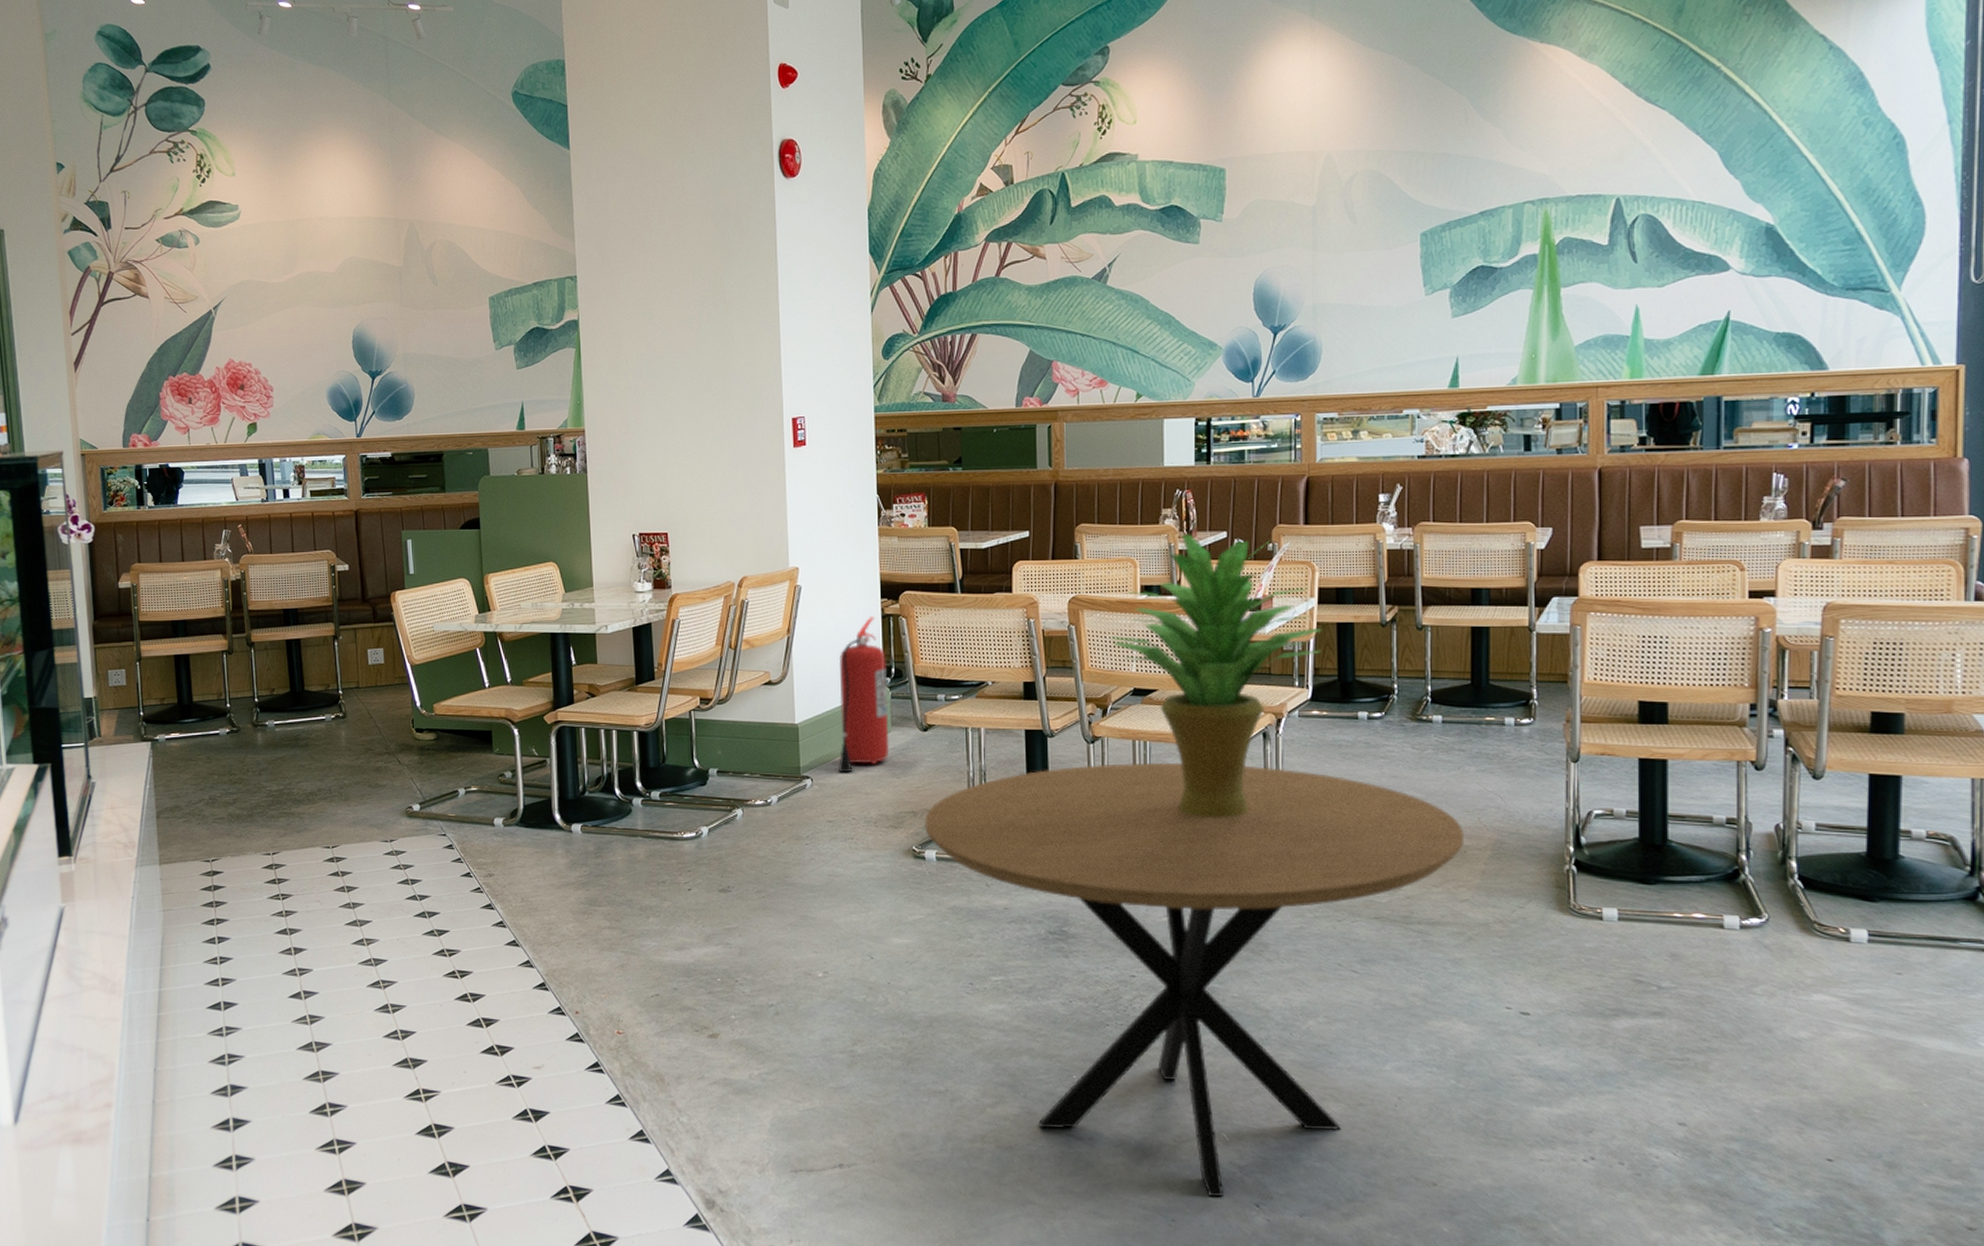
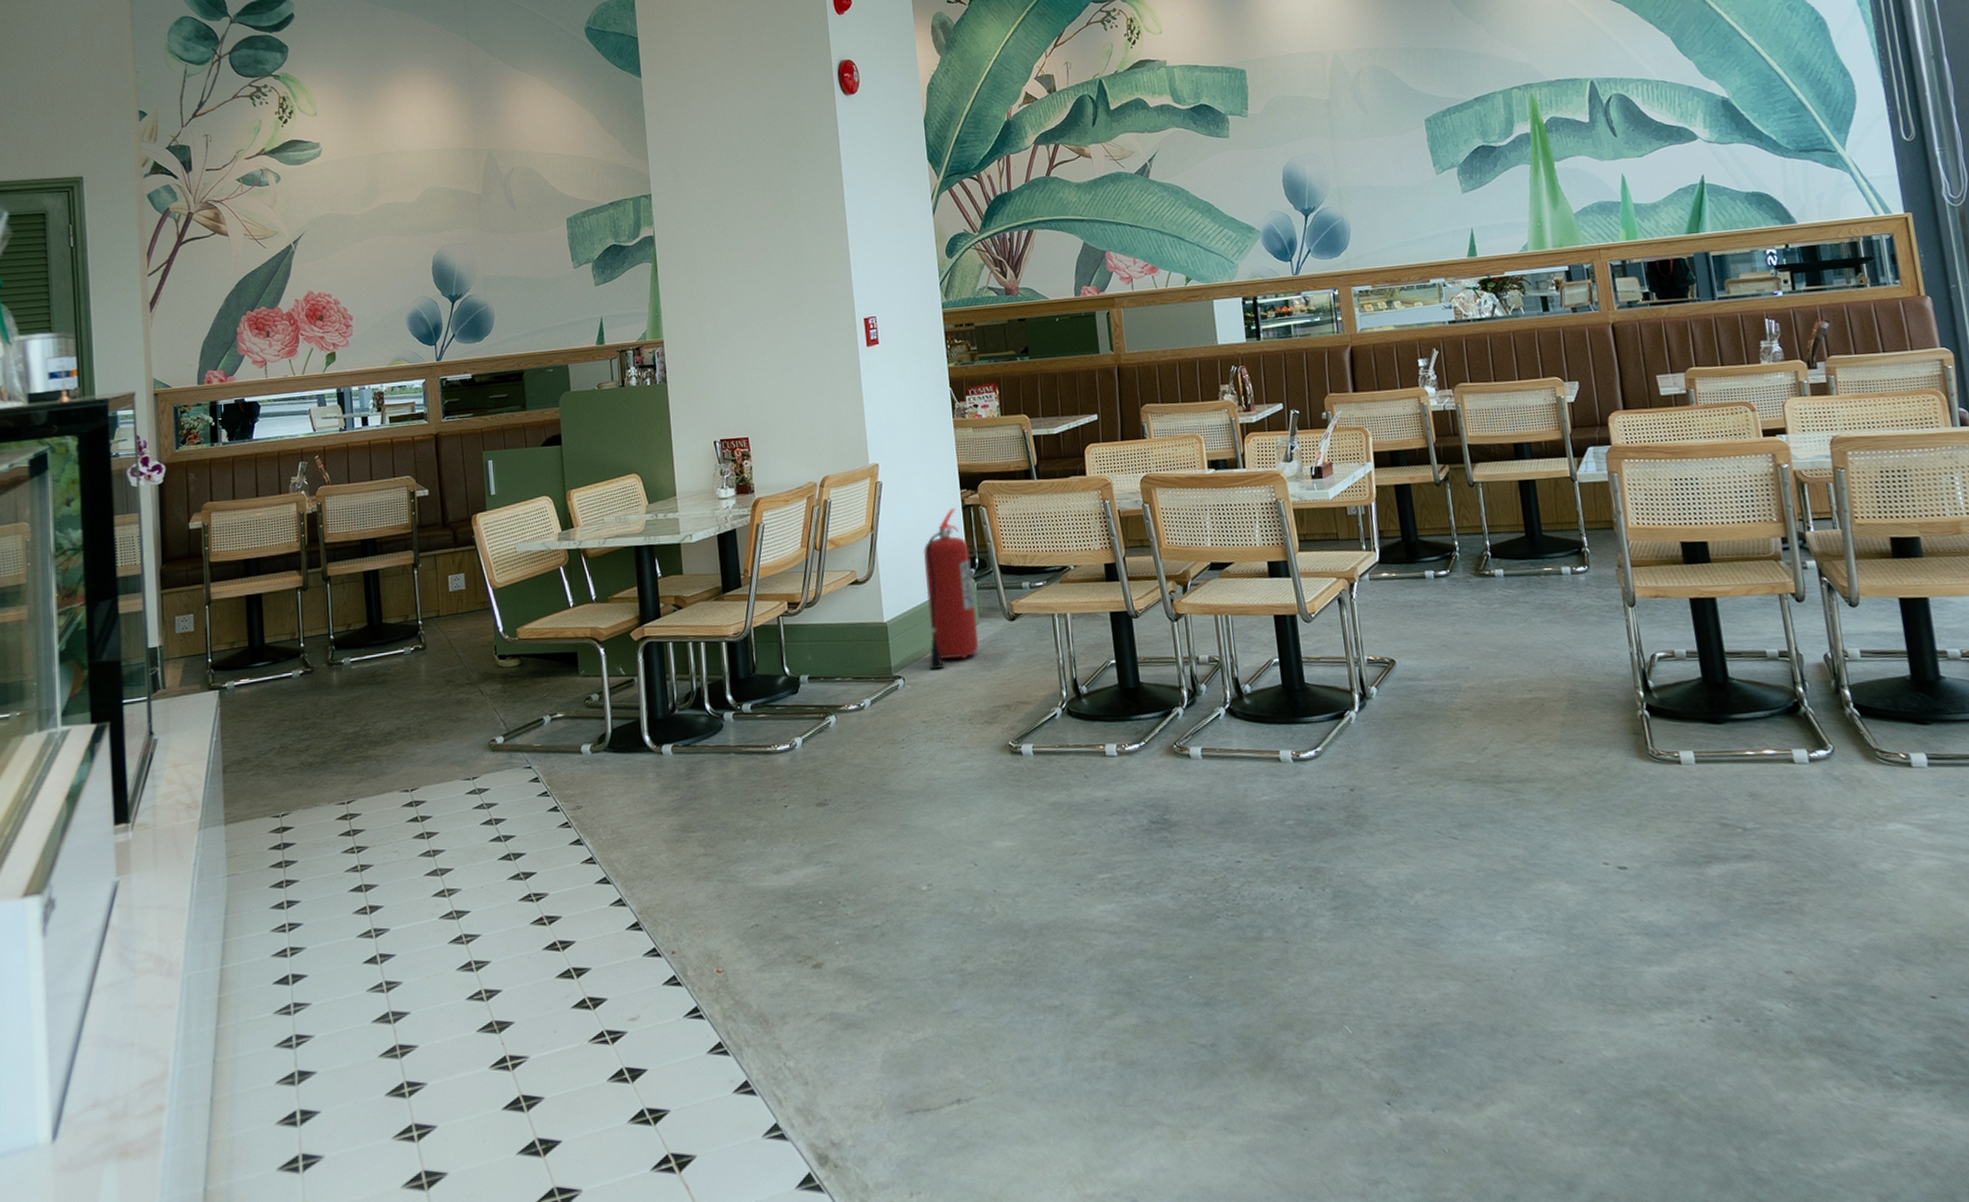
dining table: present [923,763,1464,1197] -> none [1017,632,1541,1099]
potted plant: present [1109,534,1322,818] -> none [1183,407,1383,689]

